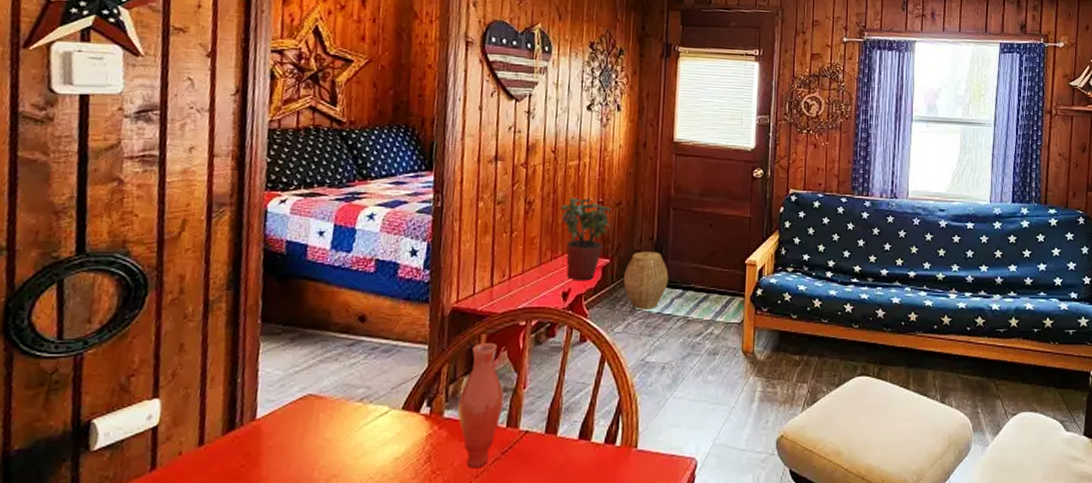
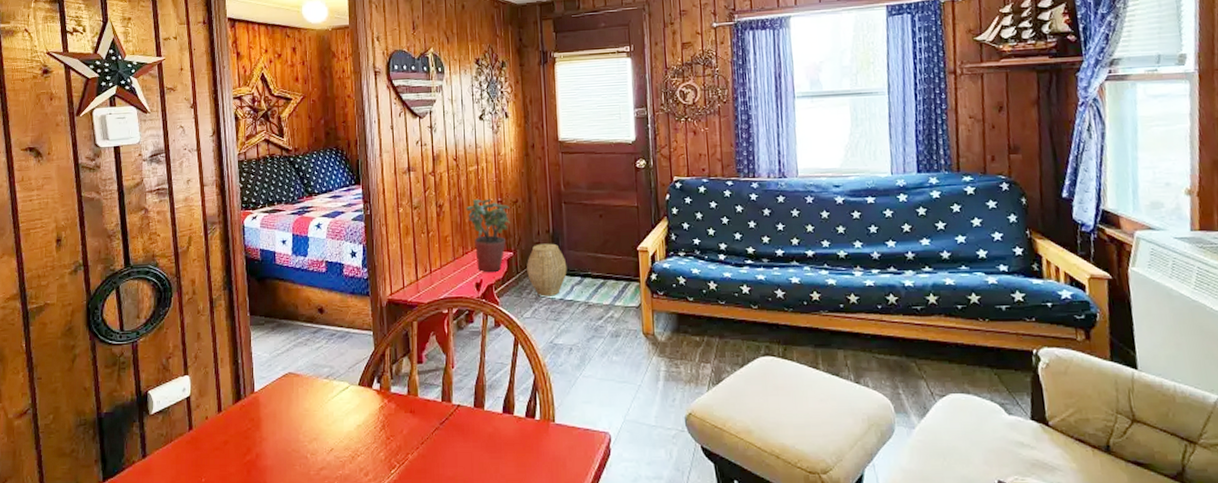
vase: present [457,342,504,469] -> none [401,328,437,436]

